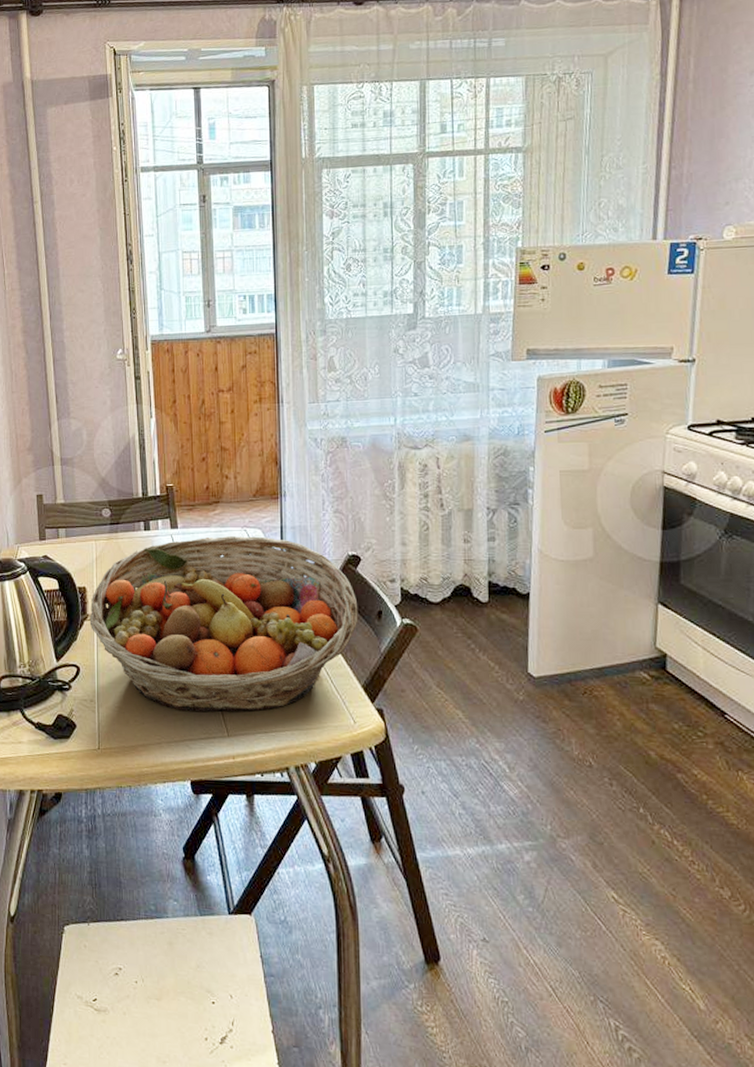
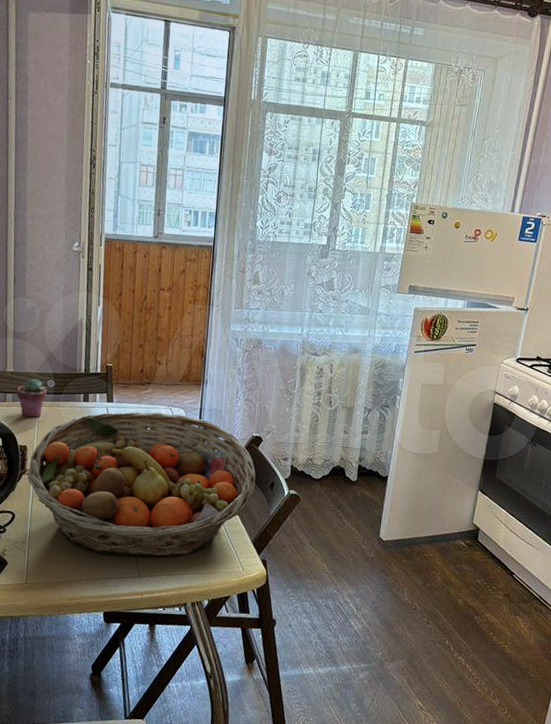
potted succulent: none [70,509,103,554] -> present [17,378,47,418]

